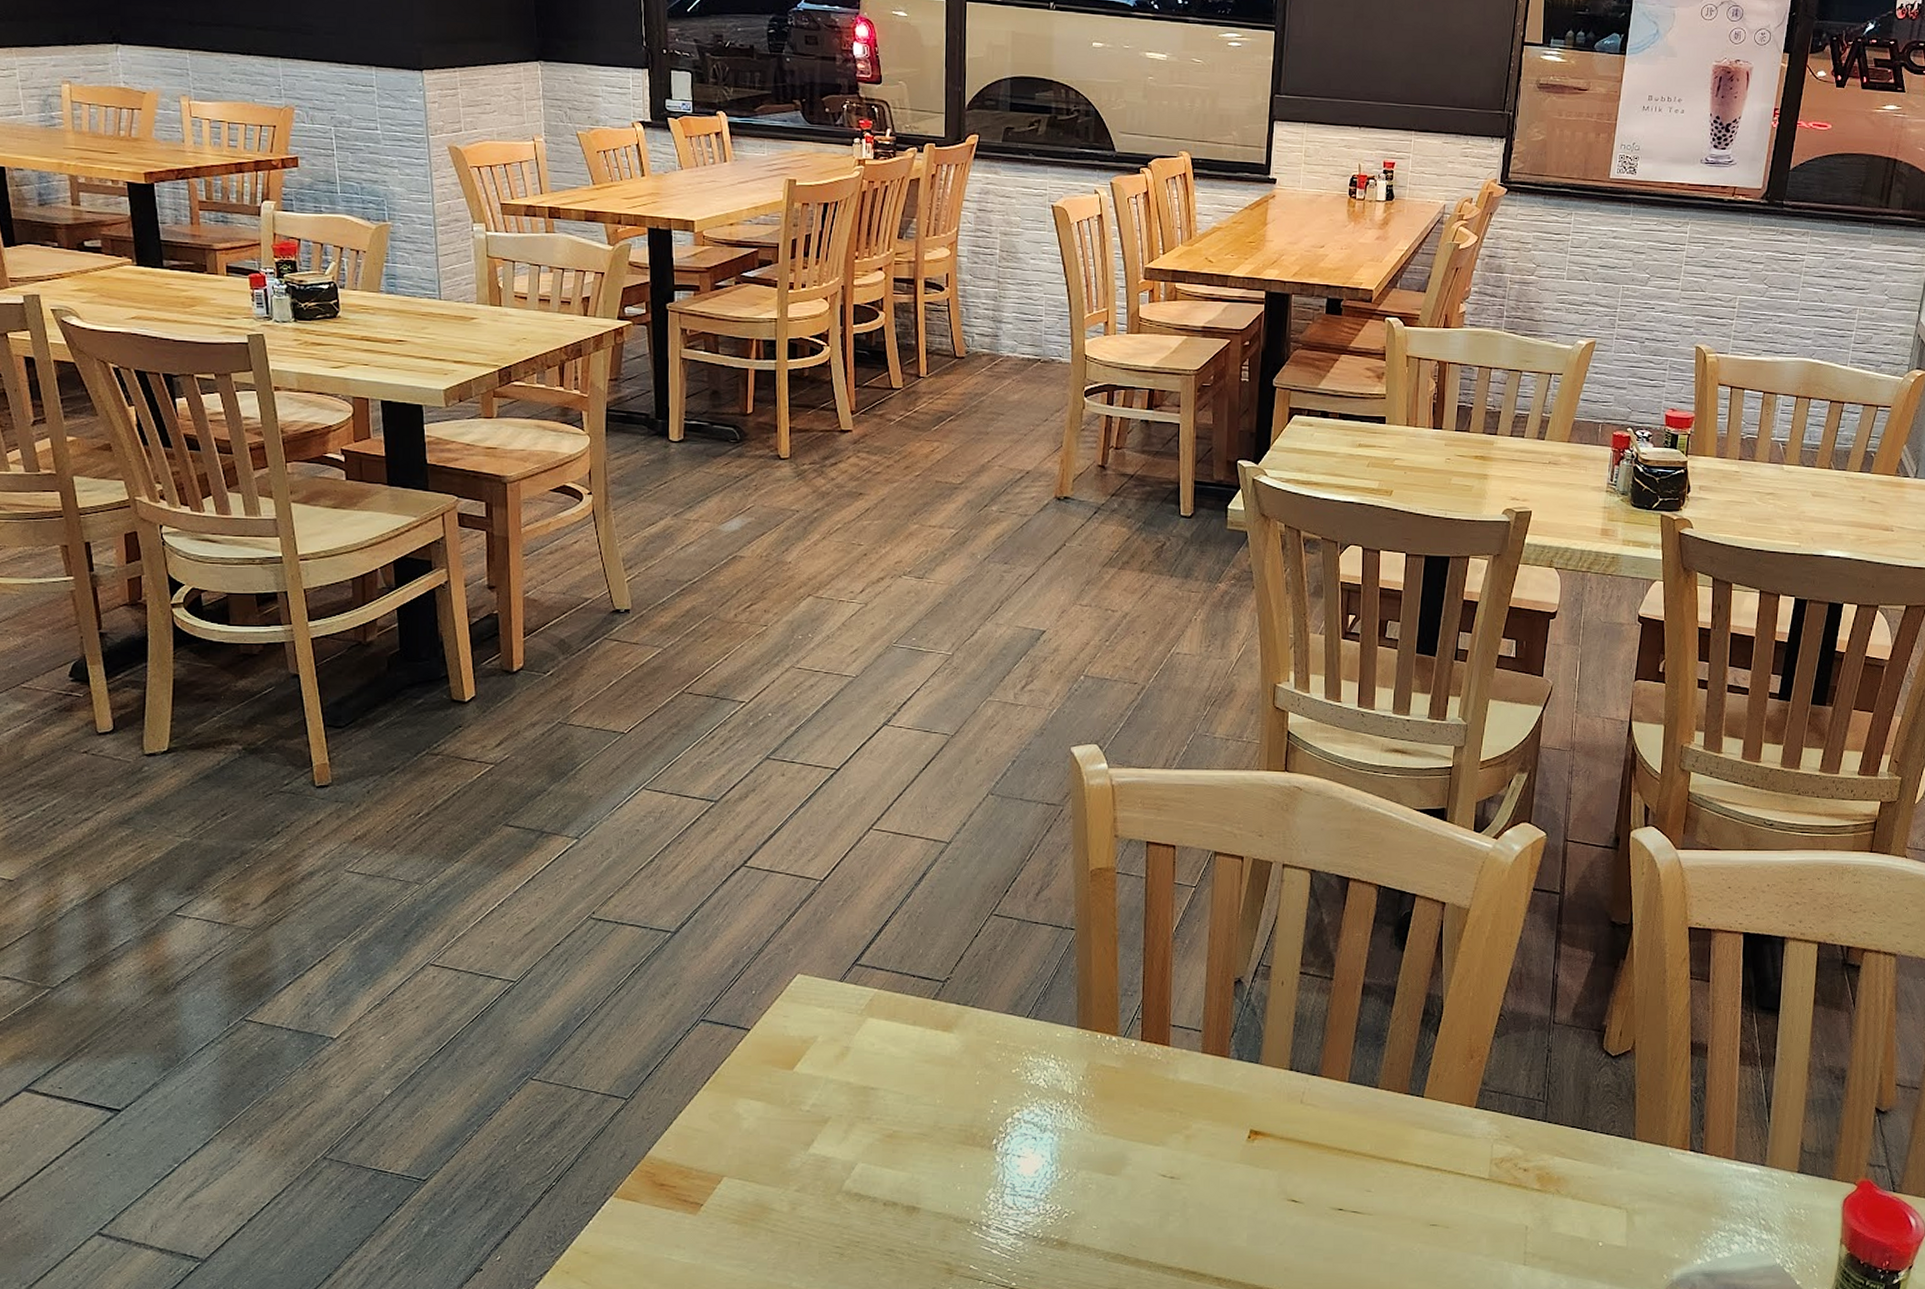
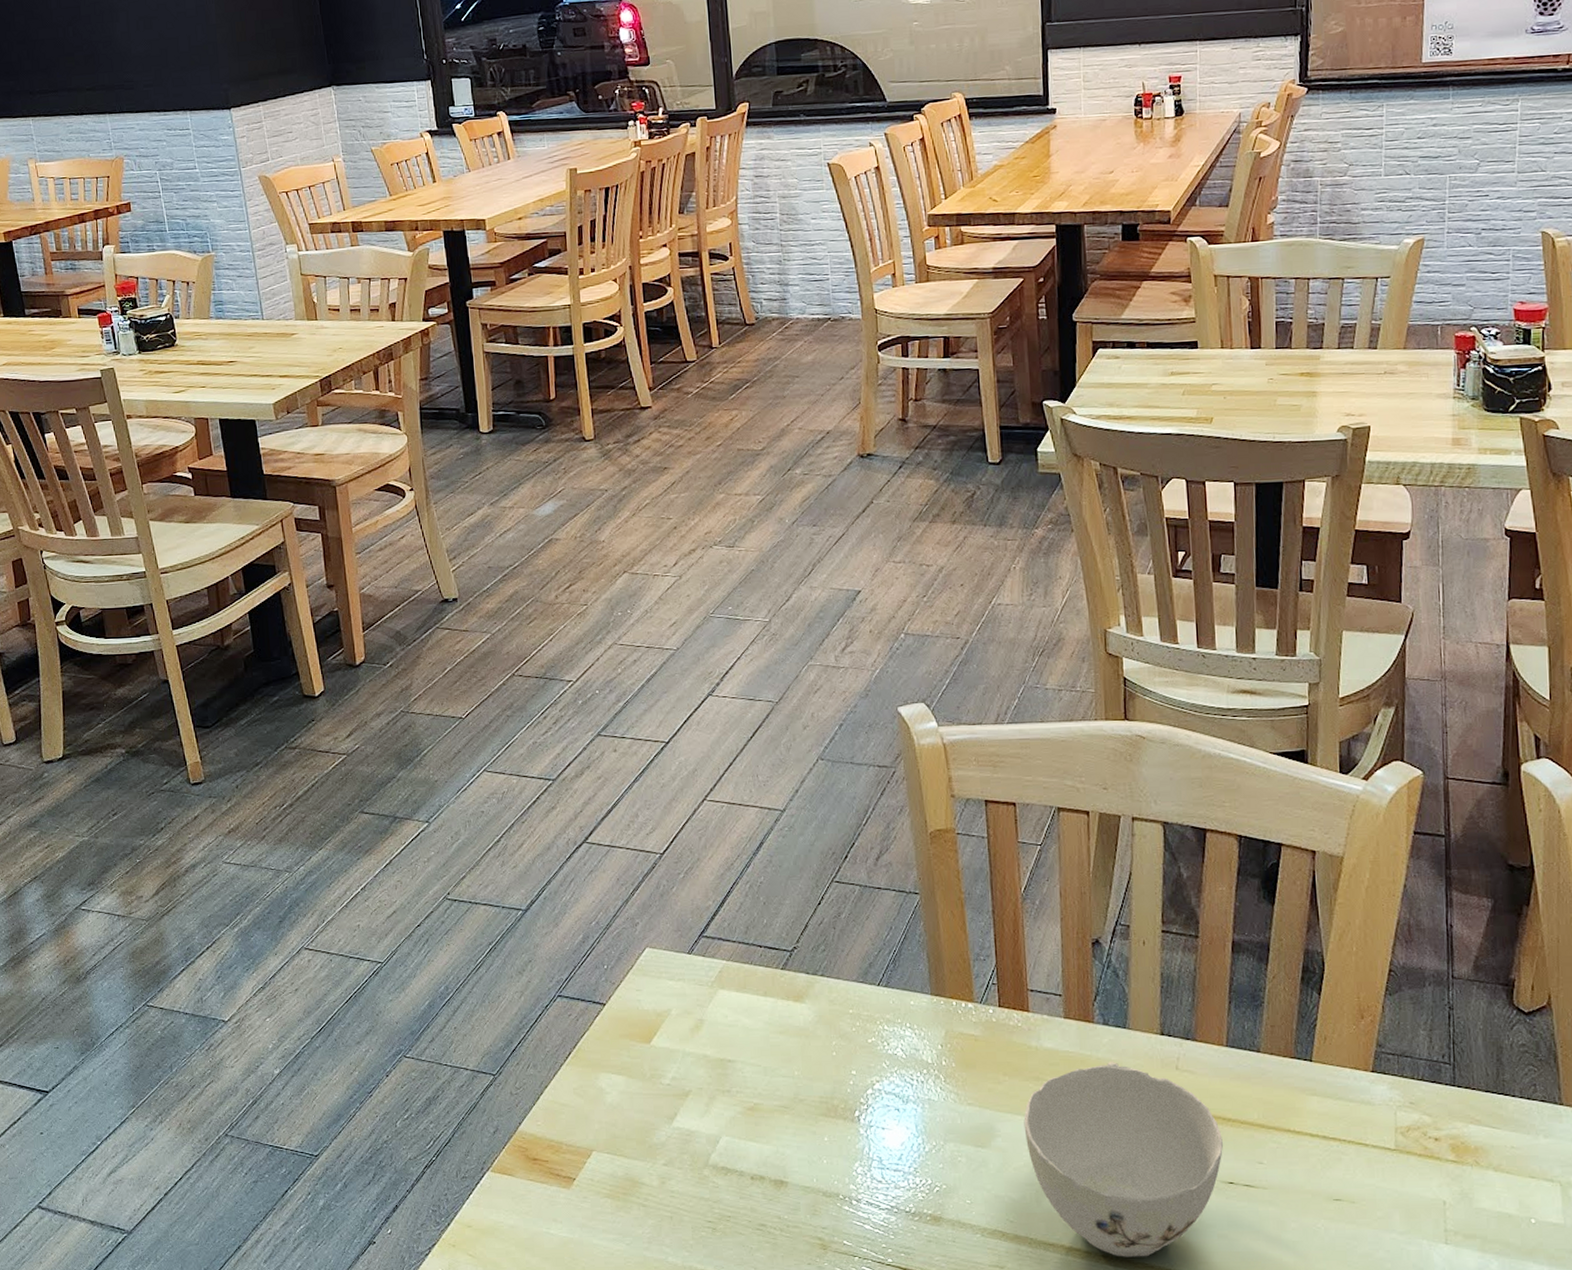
teacup: none [1154,1094,1337,1279] -> present [1023,1061,1223,1257]

